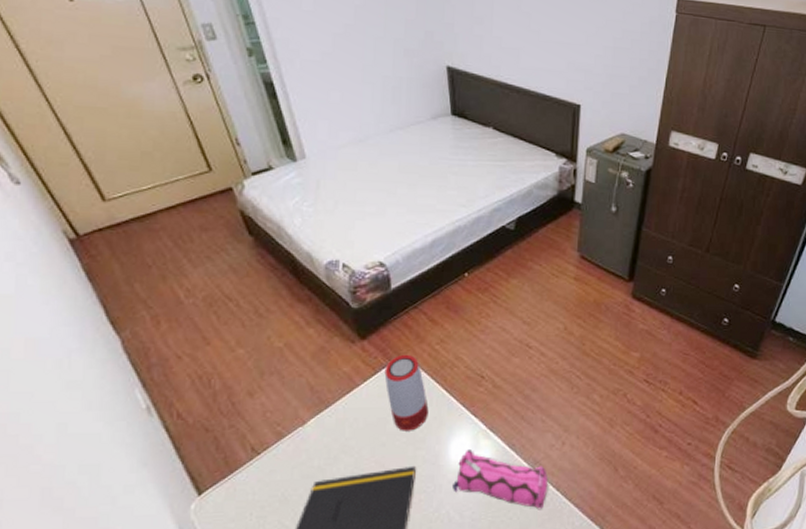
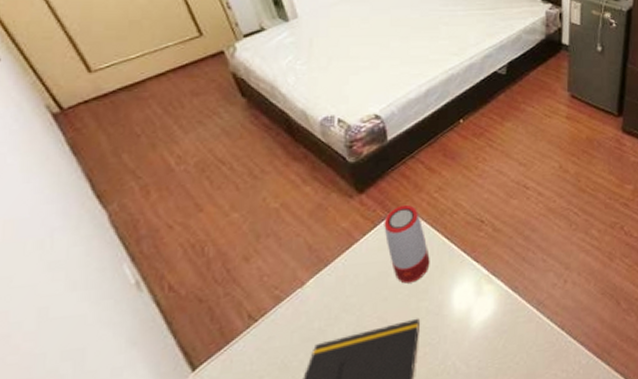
pencil case: present [453,450,548,509] -> none [458,296,552,351]

